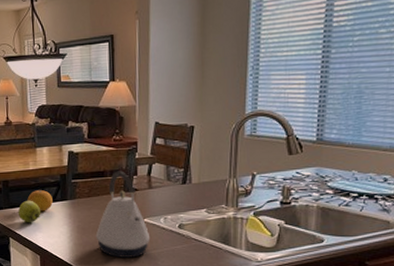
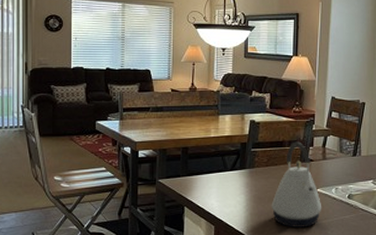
apple: present [17,200,41,223] -> none [195,168,219,192]
fruit: present [27,190,53,211] -> none [206,158,231,180]

